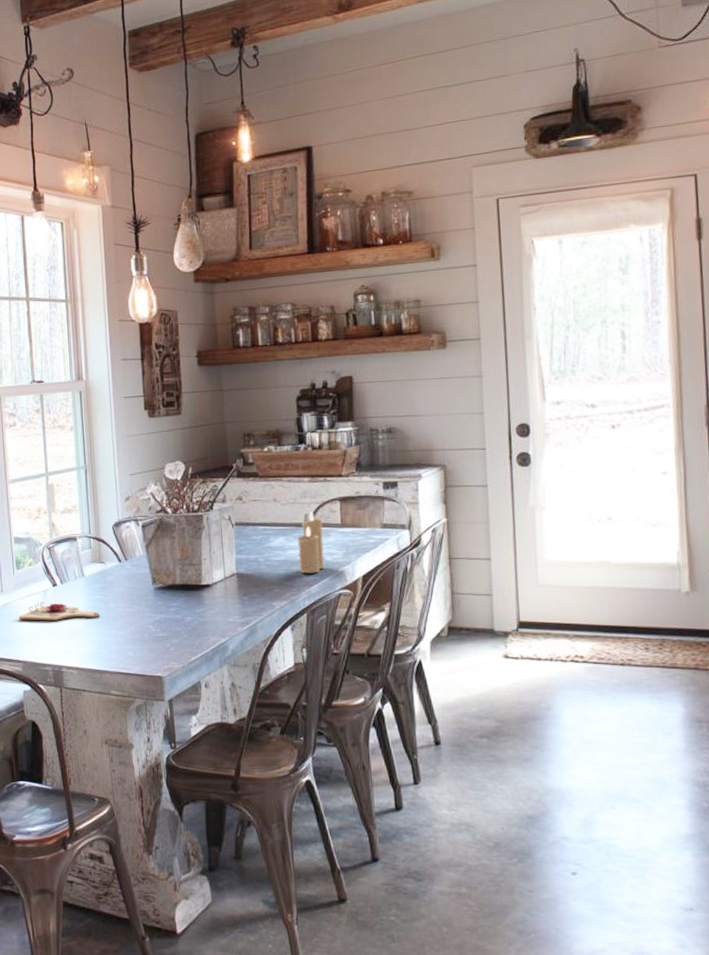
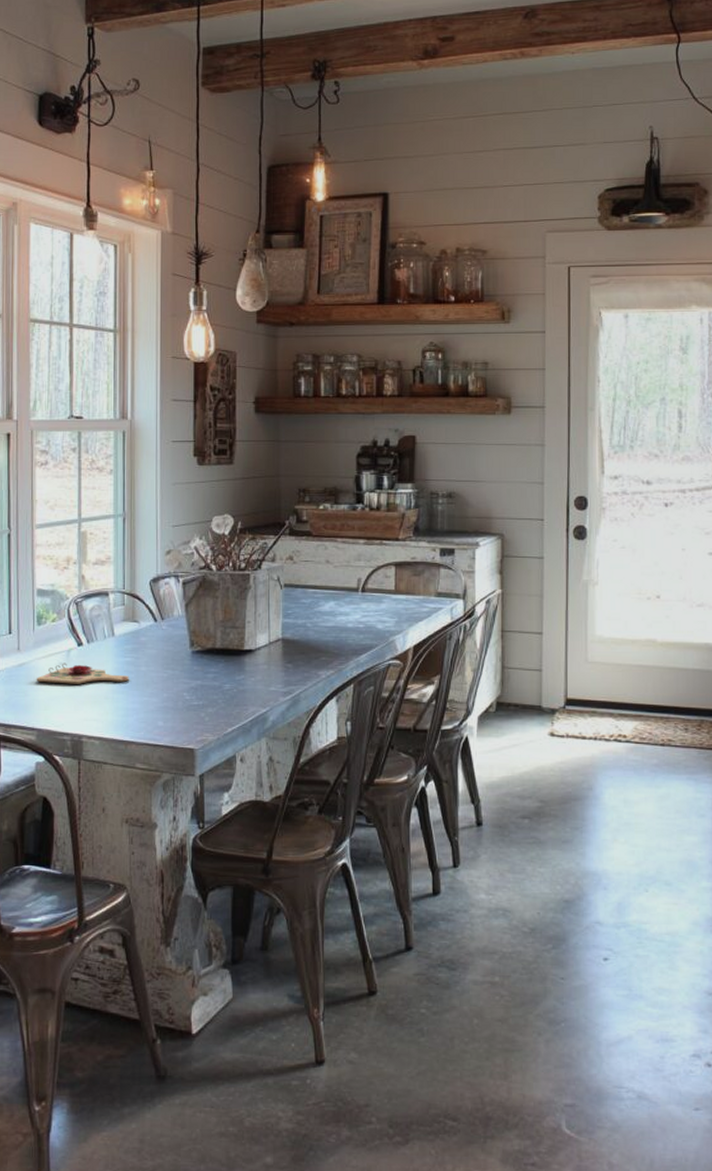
candle: present [297,511,325,574] -> none [349,576,376,642]

